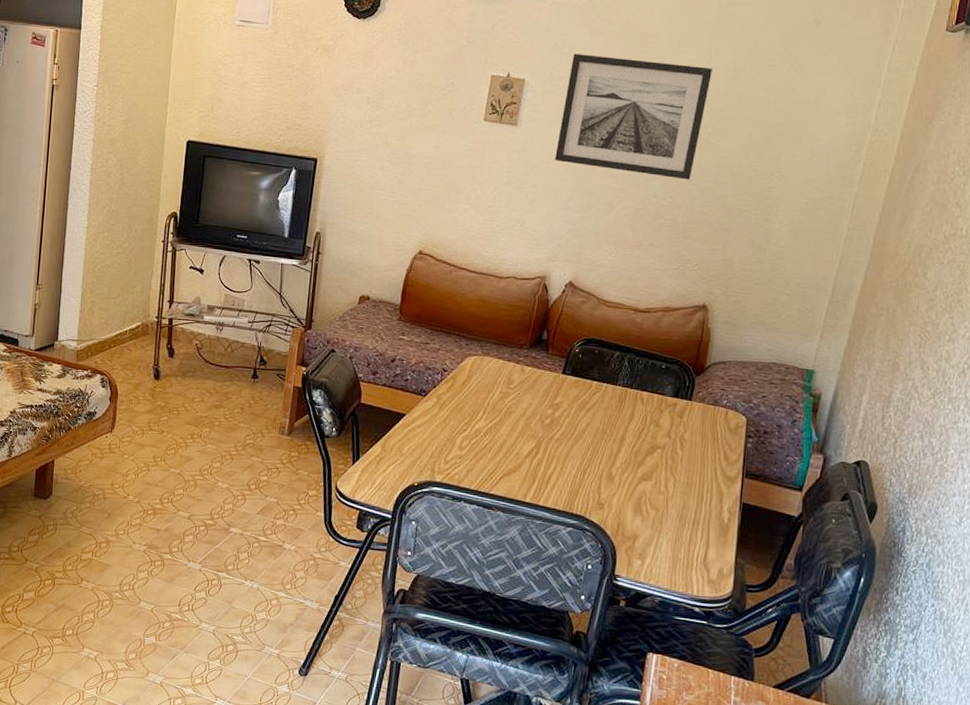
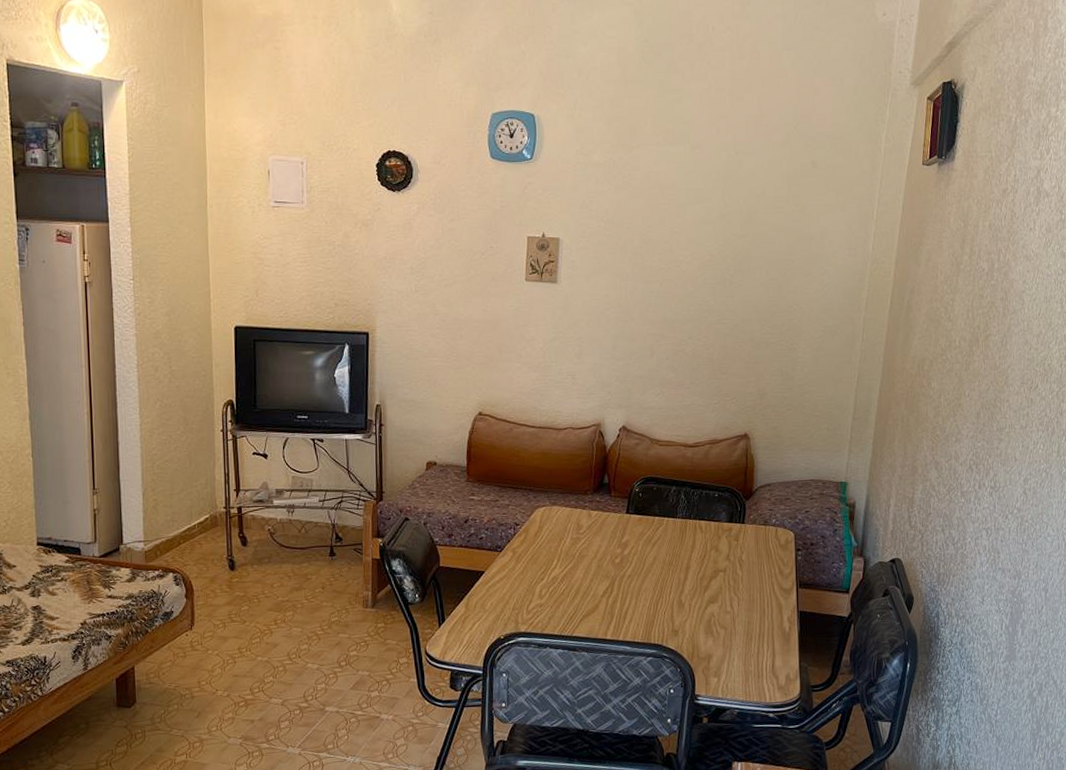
wall art: present [555,53,712,180] -> none [596,210,728,320]

